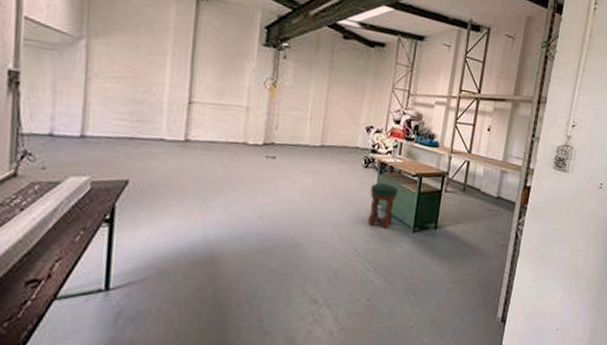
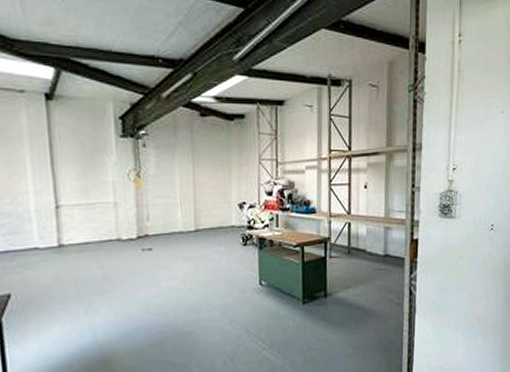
stool: present [368,183,399,229] -> none [252,258,282,305]

